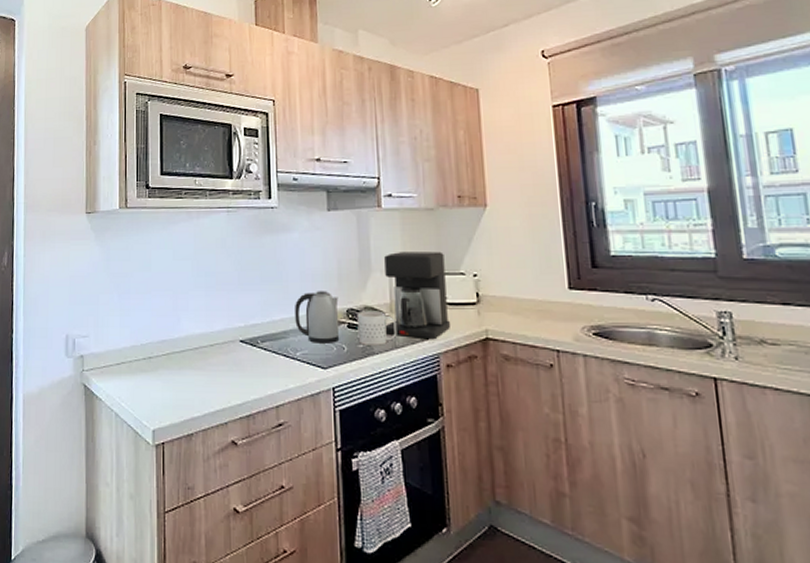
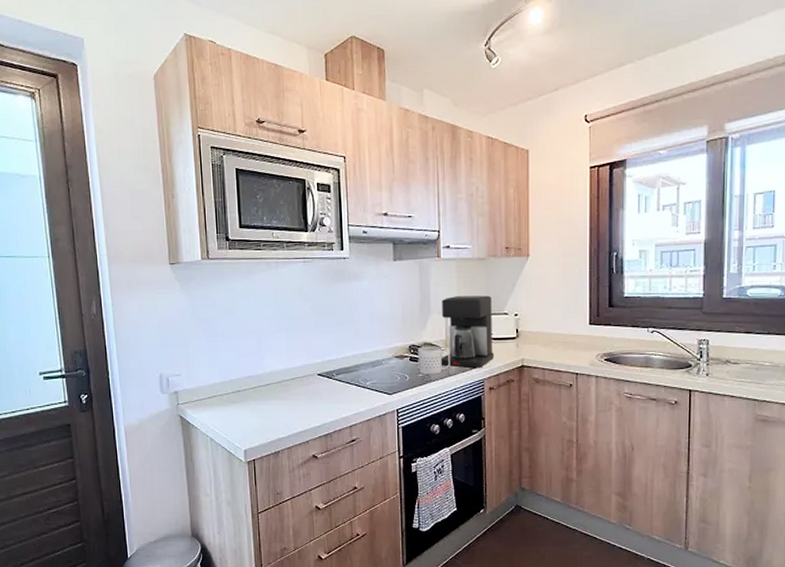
kettle: present [295,291,340,343] -> none [365,331,403,374]

